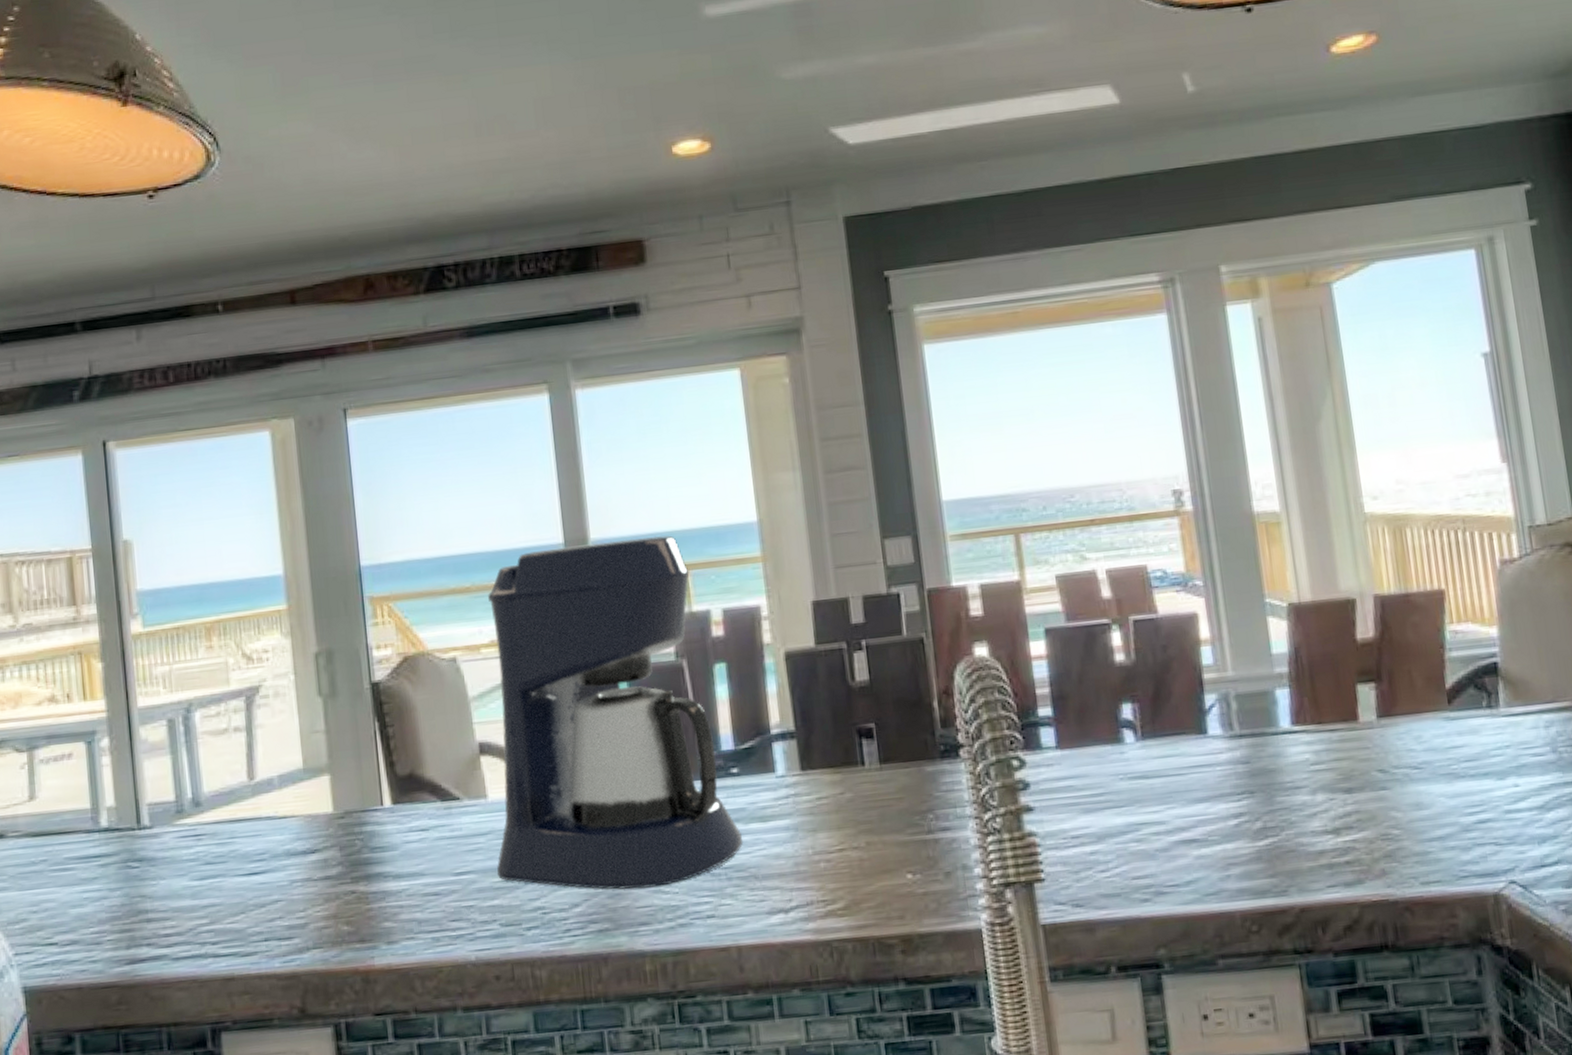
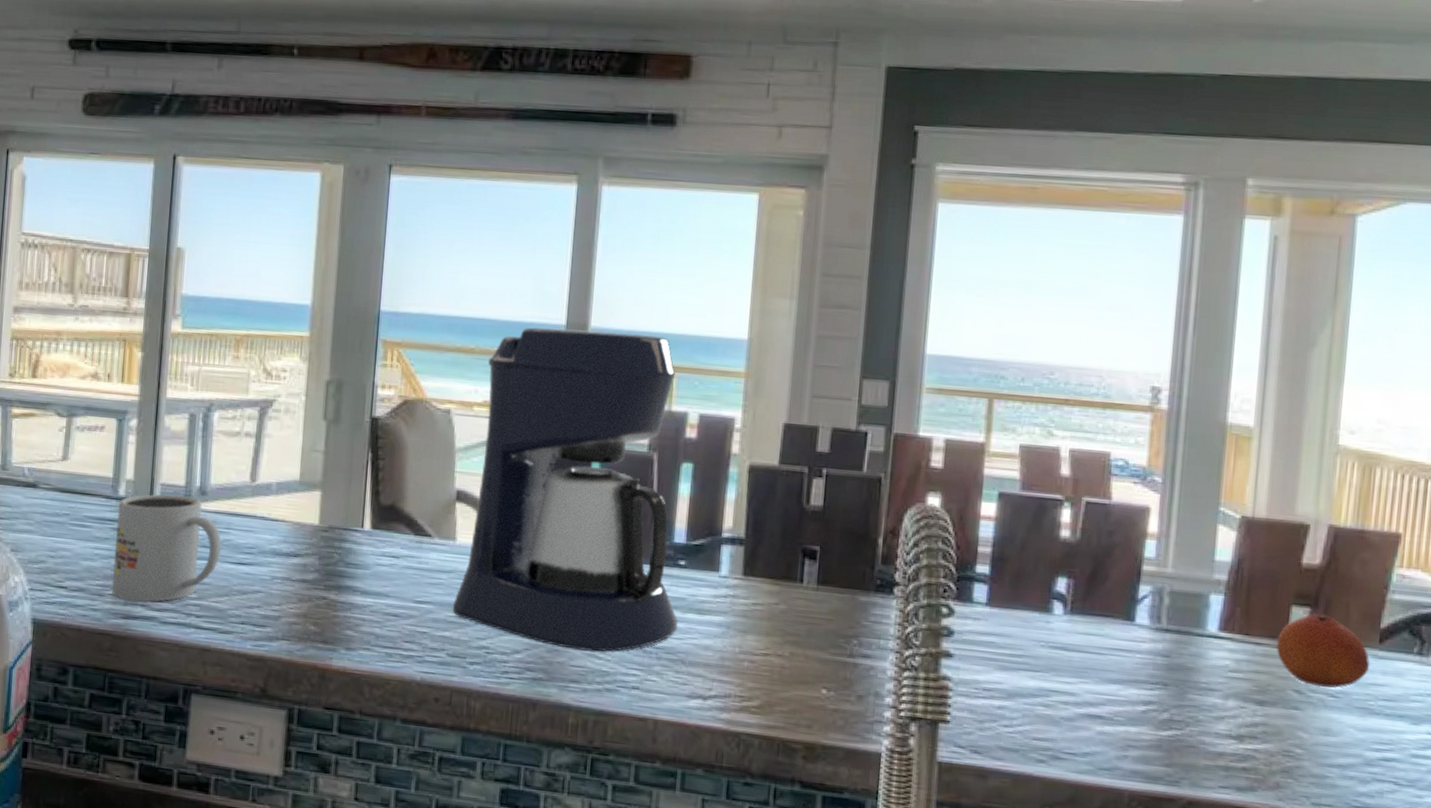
mug: none [101,811,228,944] -> present [111,494,221,602]
fruit: none [1350,686,1446,762] -> present [1276,613,1370,688]

